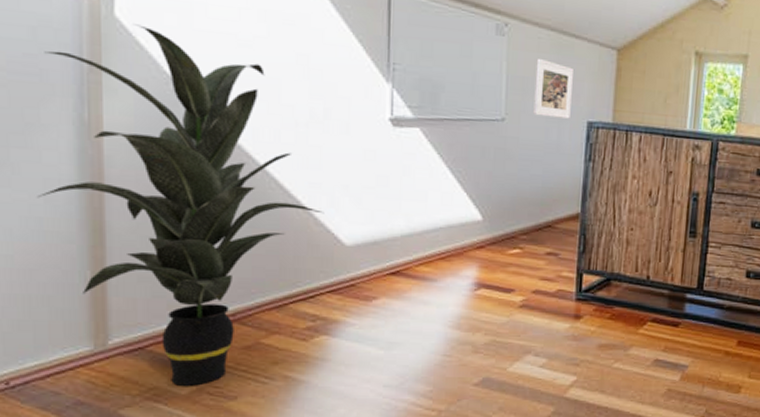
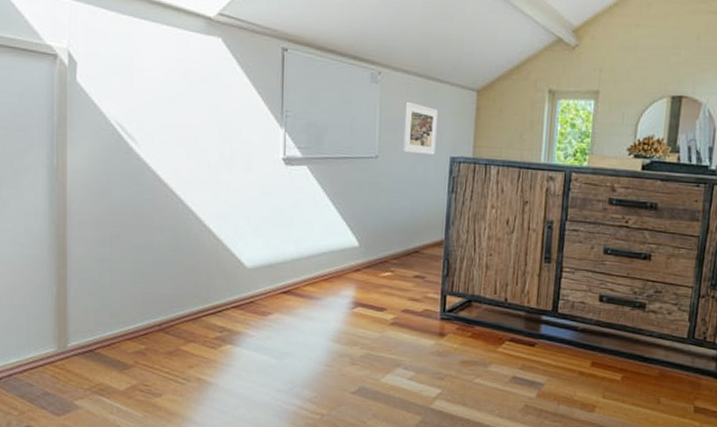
indoor plant: present [37,24,325,386] -> none [20,87,230,384]

